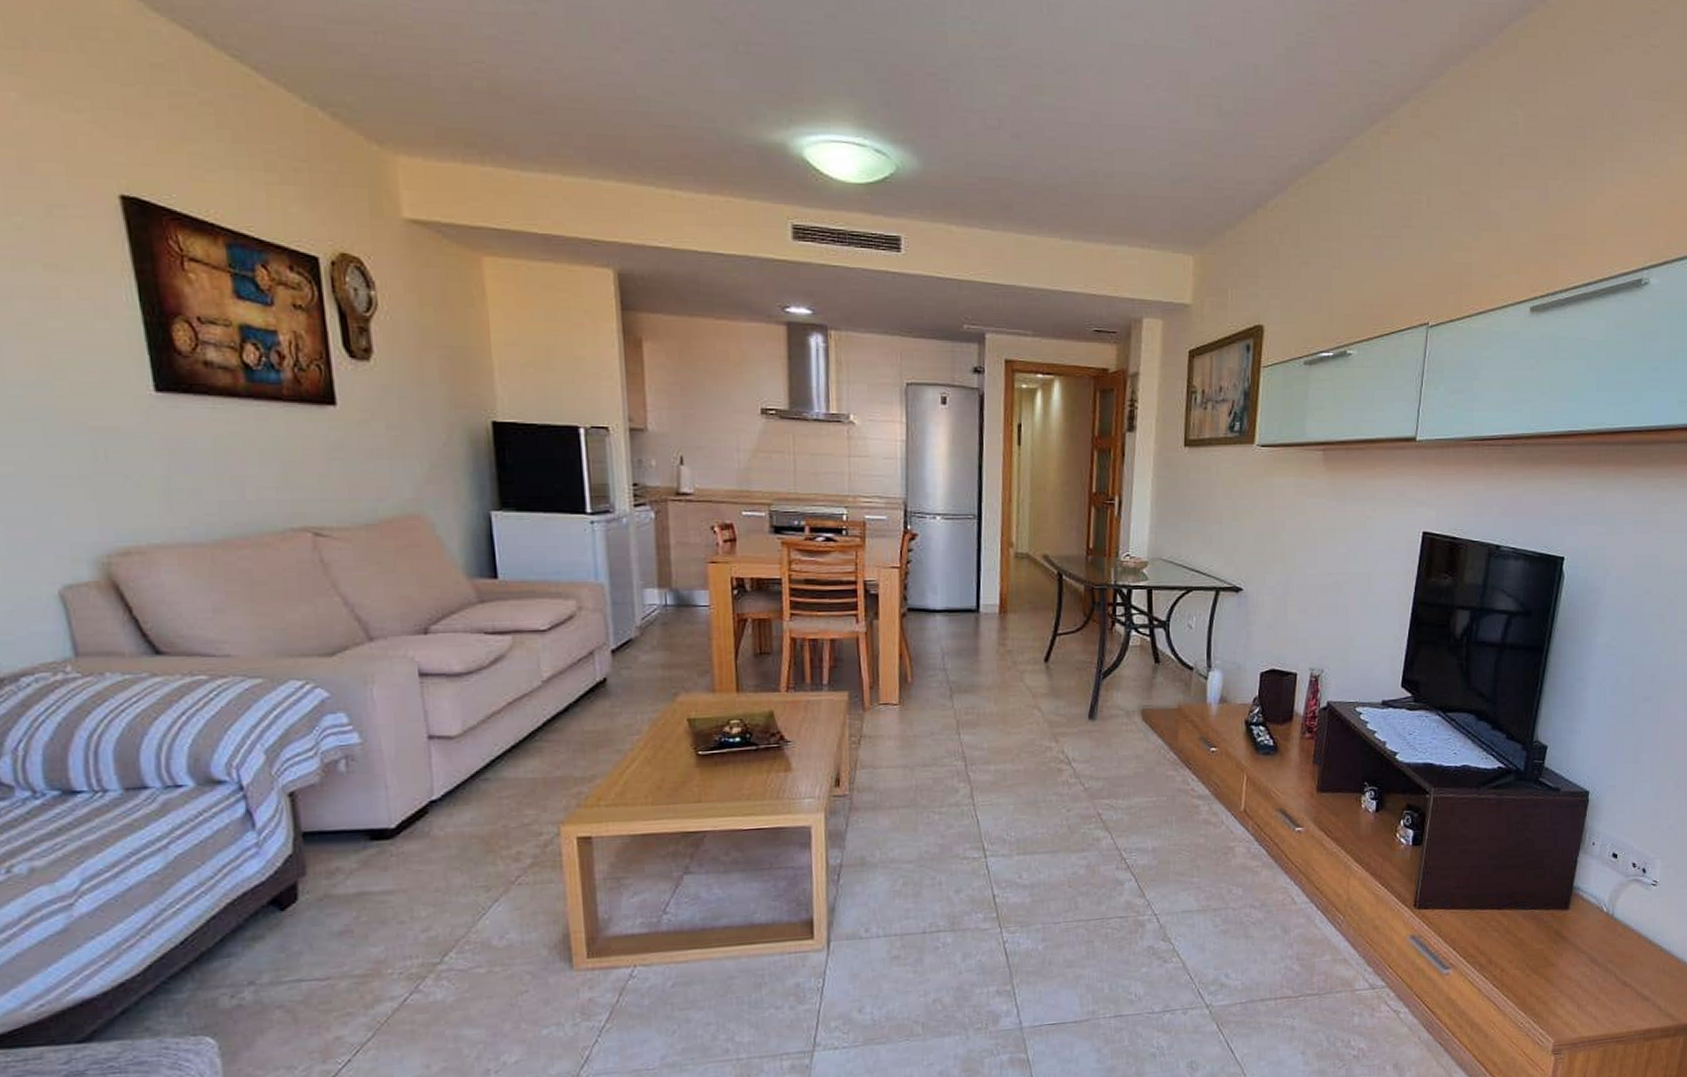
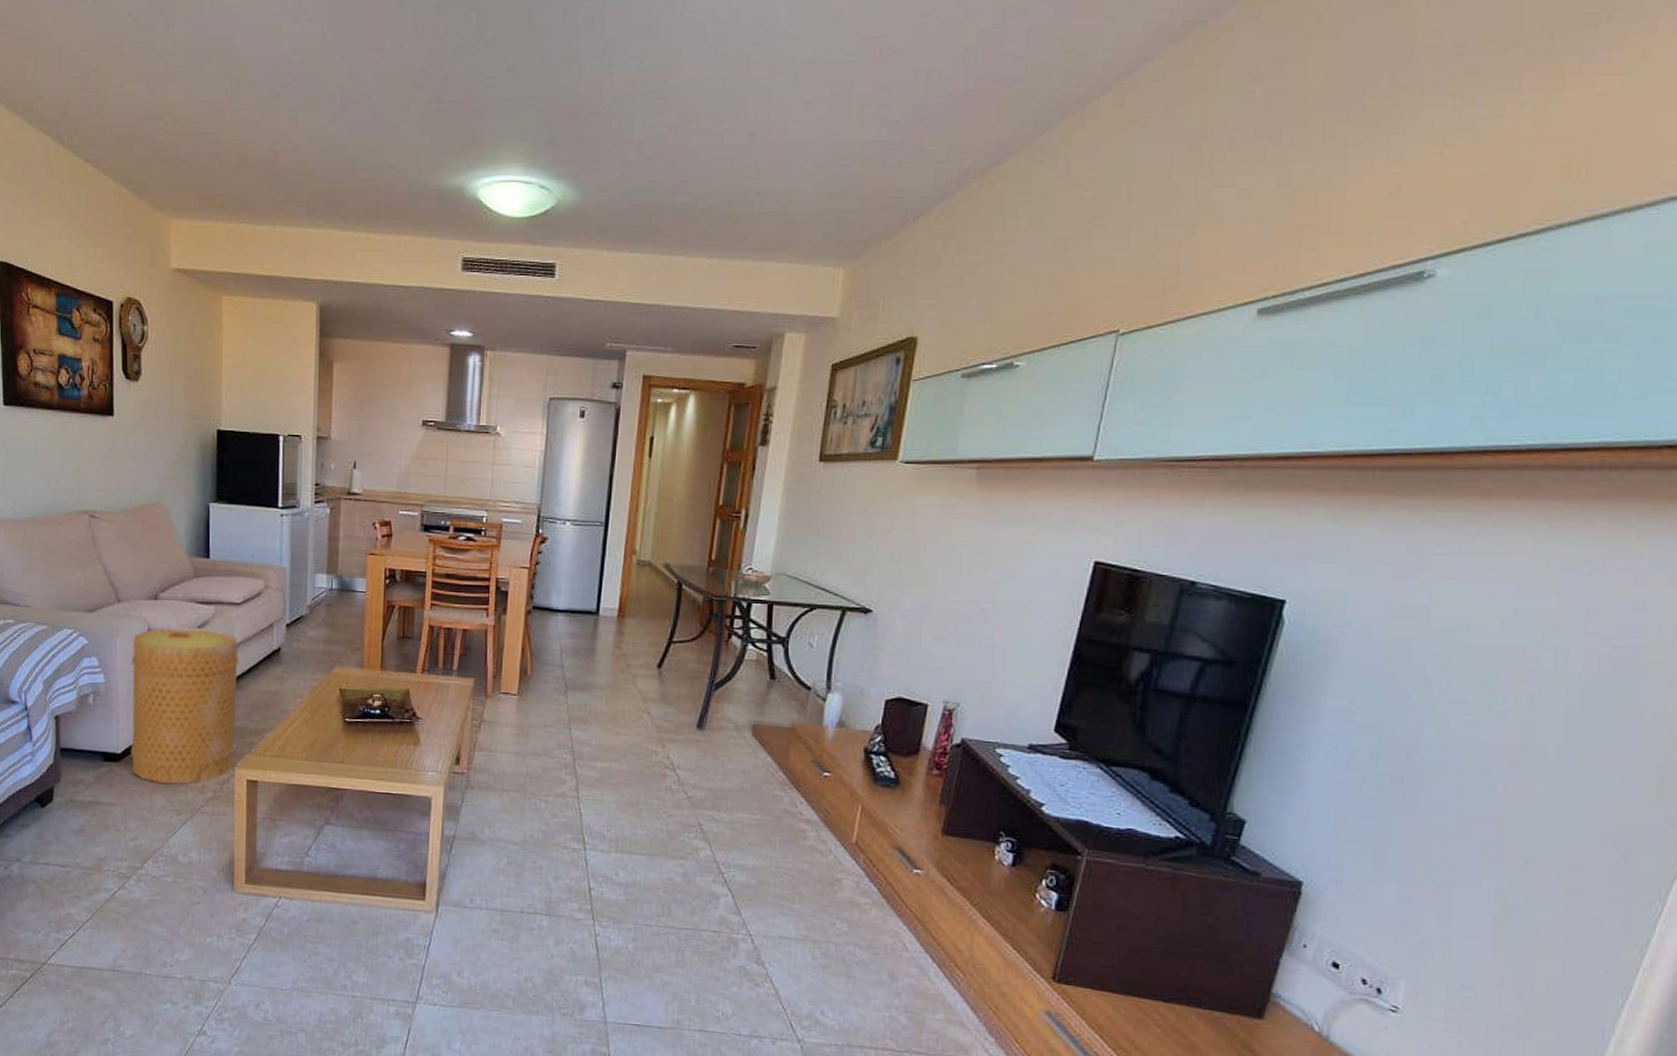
basket: none [397,662,559,858] -> present [130,626,239,785]

